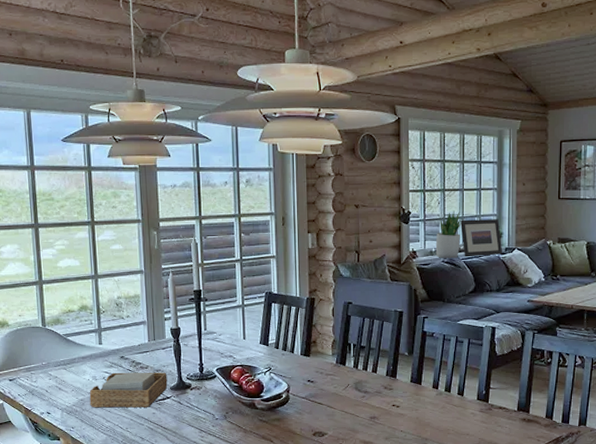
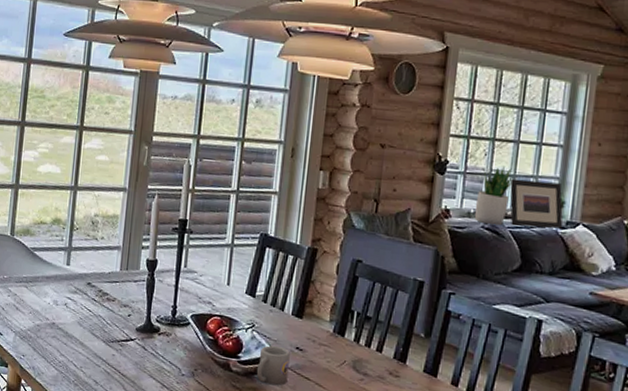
napkin holder: present [89,372,168,408] -> none [46,299,135,347]
mug: none [278,383,304,414] -> present [256,345,290,386]

